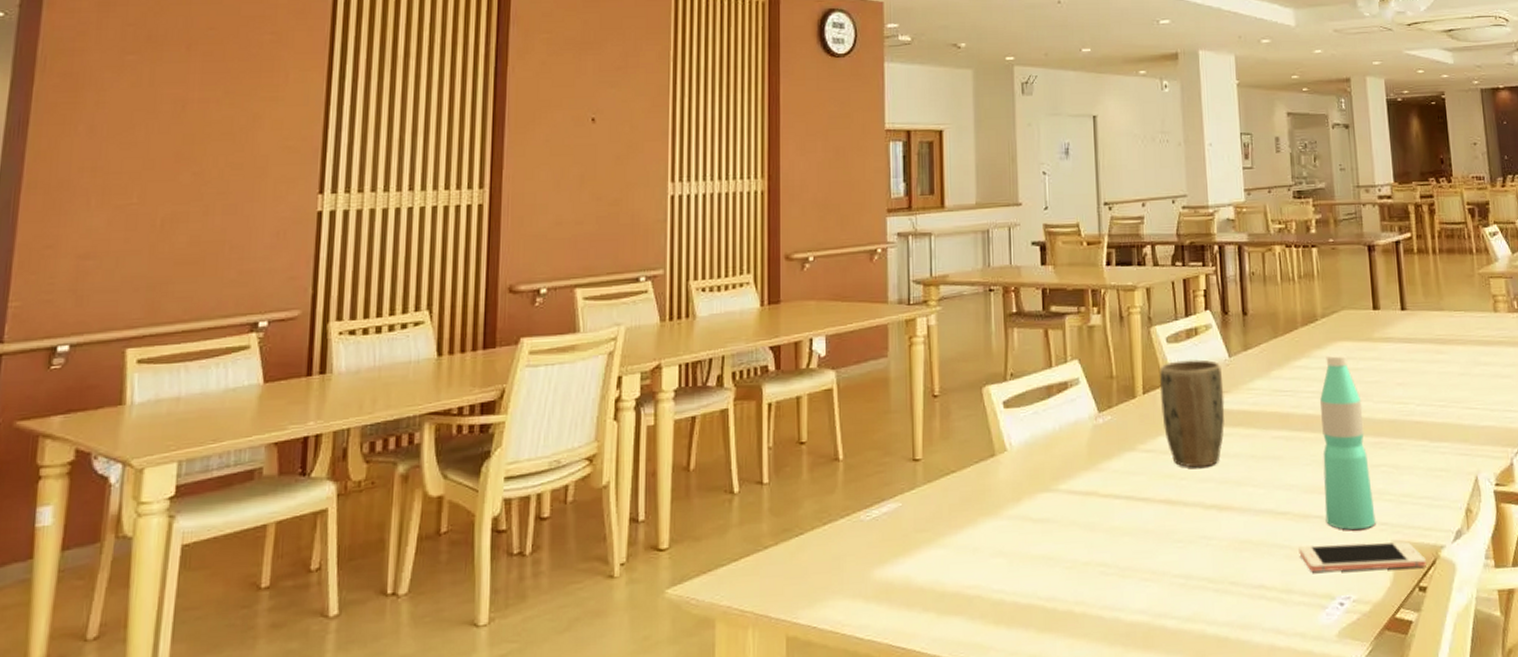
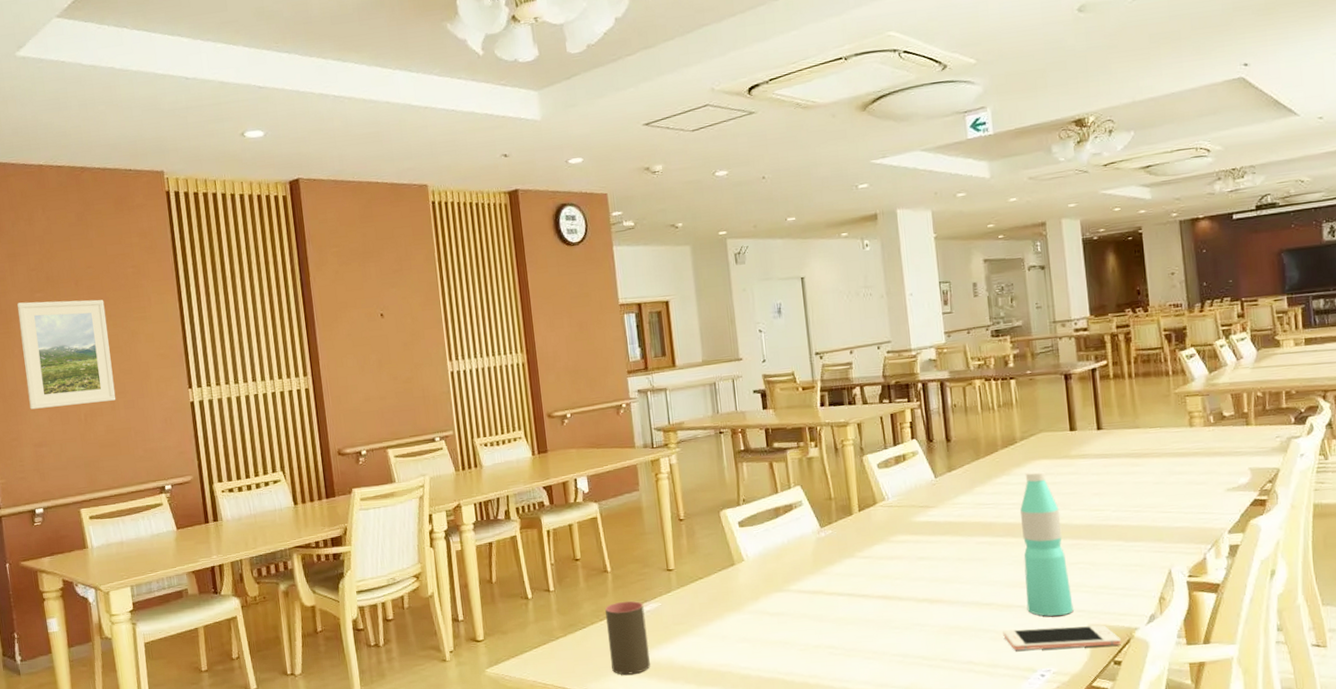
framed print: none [83,65,223,207] -> present [17,299,116,410]
cup: none [831,499,881,599] -> present [605,600,650,675]
plant pot: present [1158,359,1225,468] -> none [872,481,933,570]

